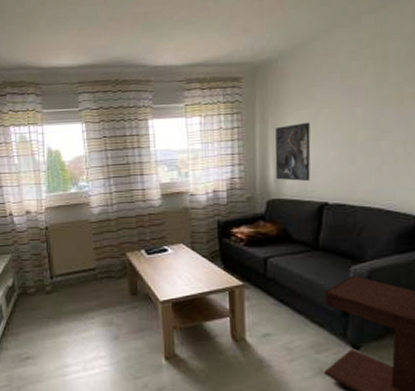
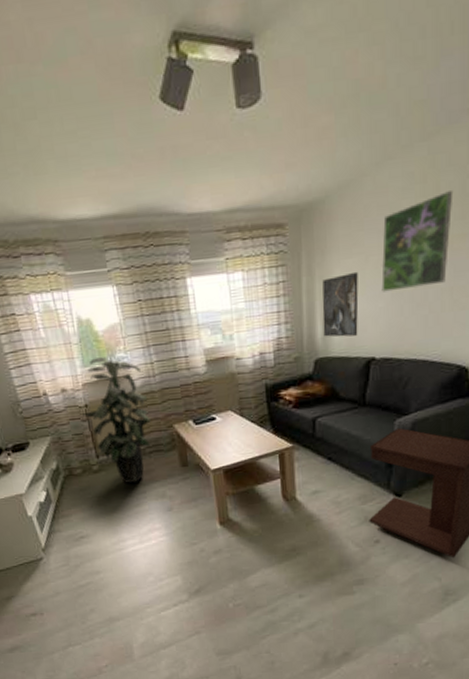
indoor plant: none [42,185,105,308] -> present [83,357,151,484]
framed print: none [333,55,402,142] -> present [381,191,454,292]

